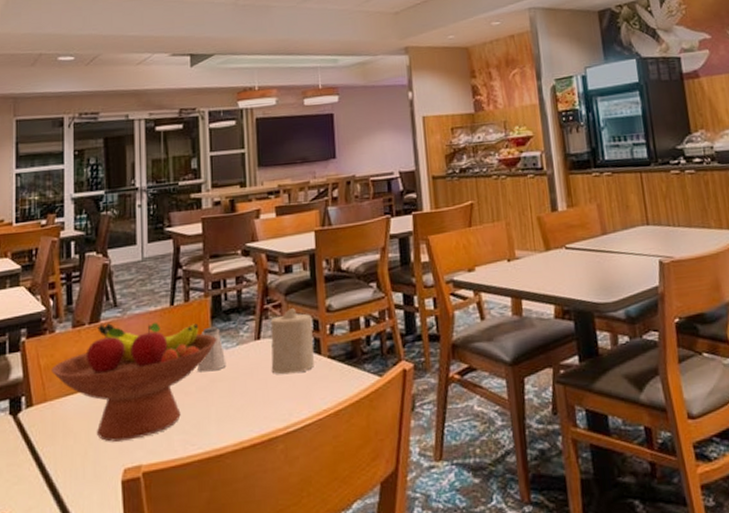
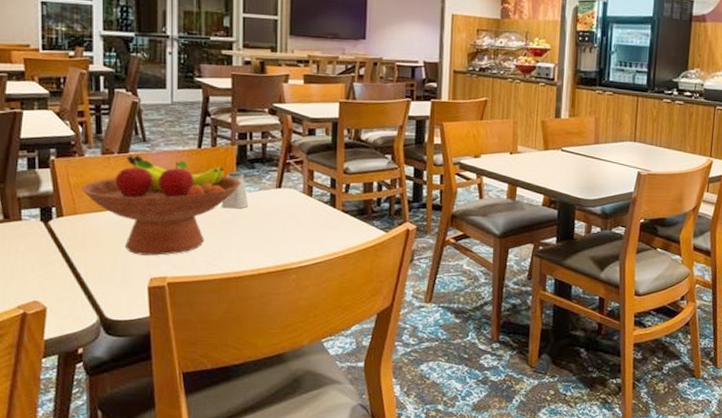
candle: present [270,308,314,375] -> none [289,166,330,221]

